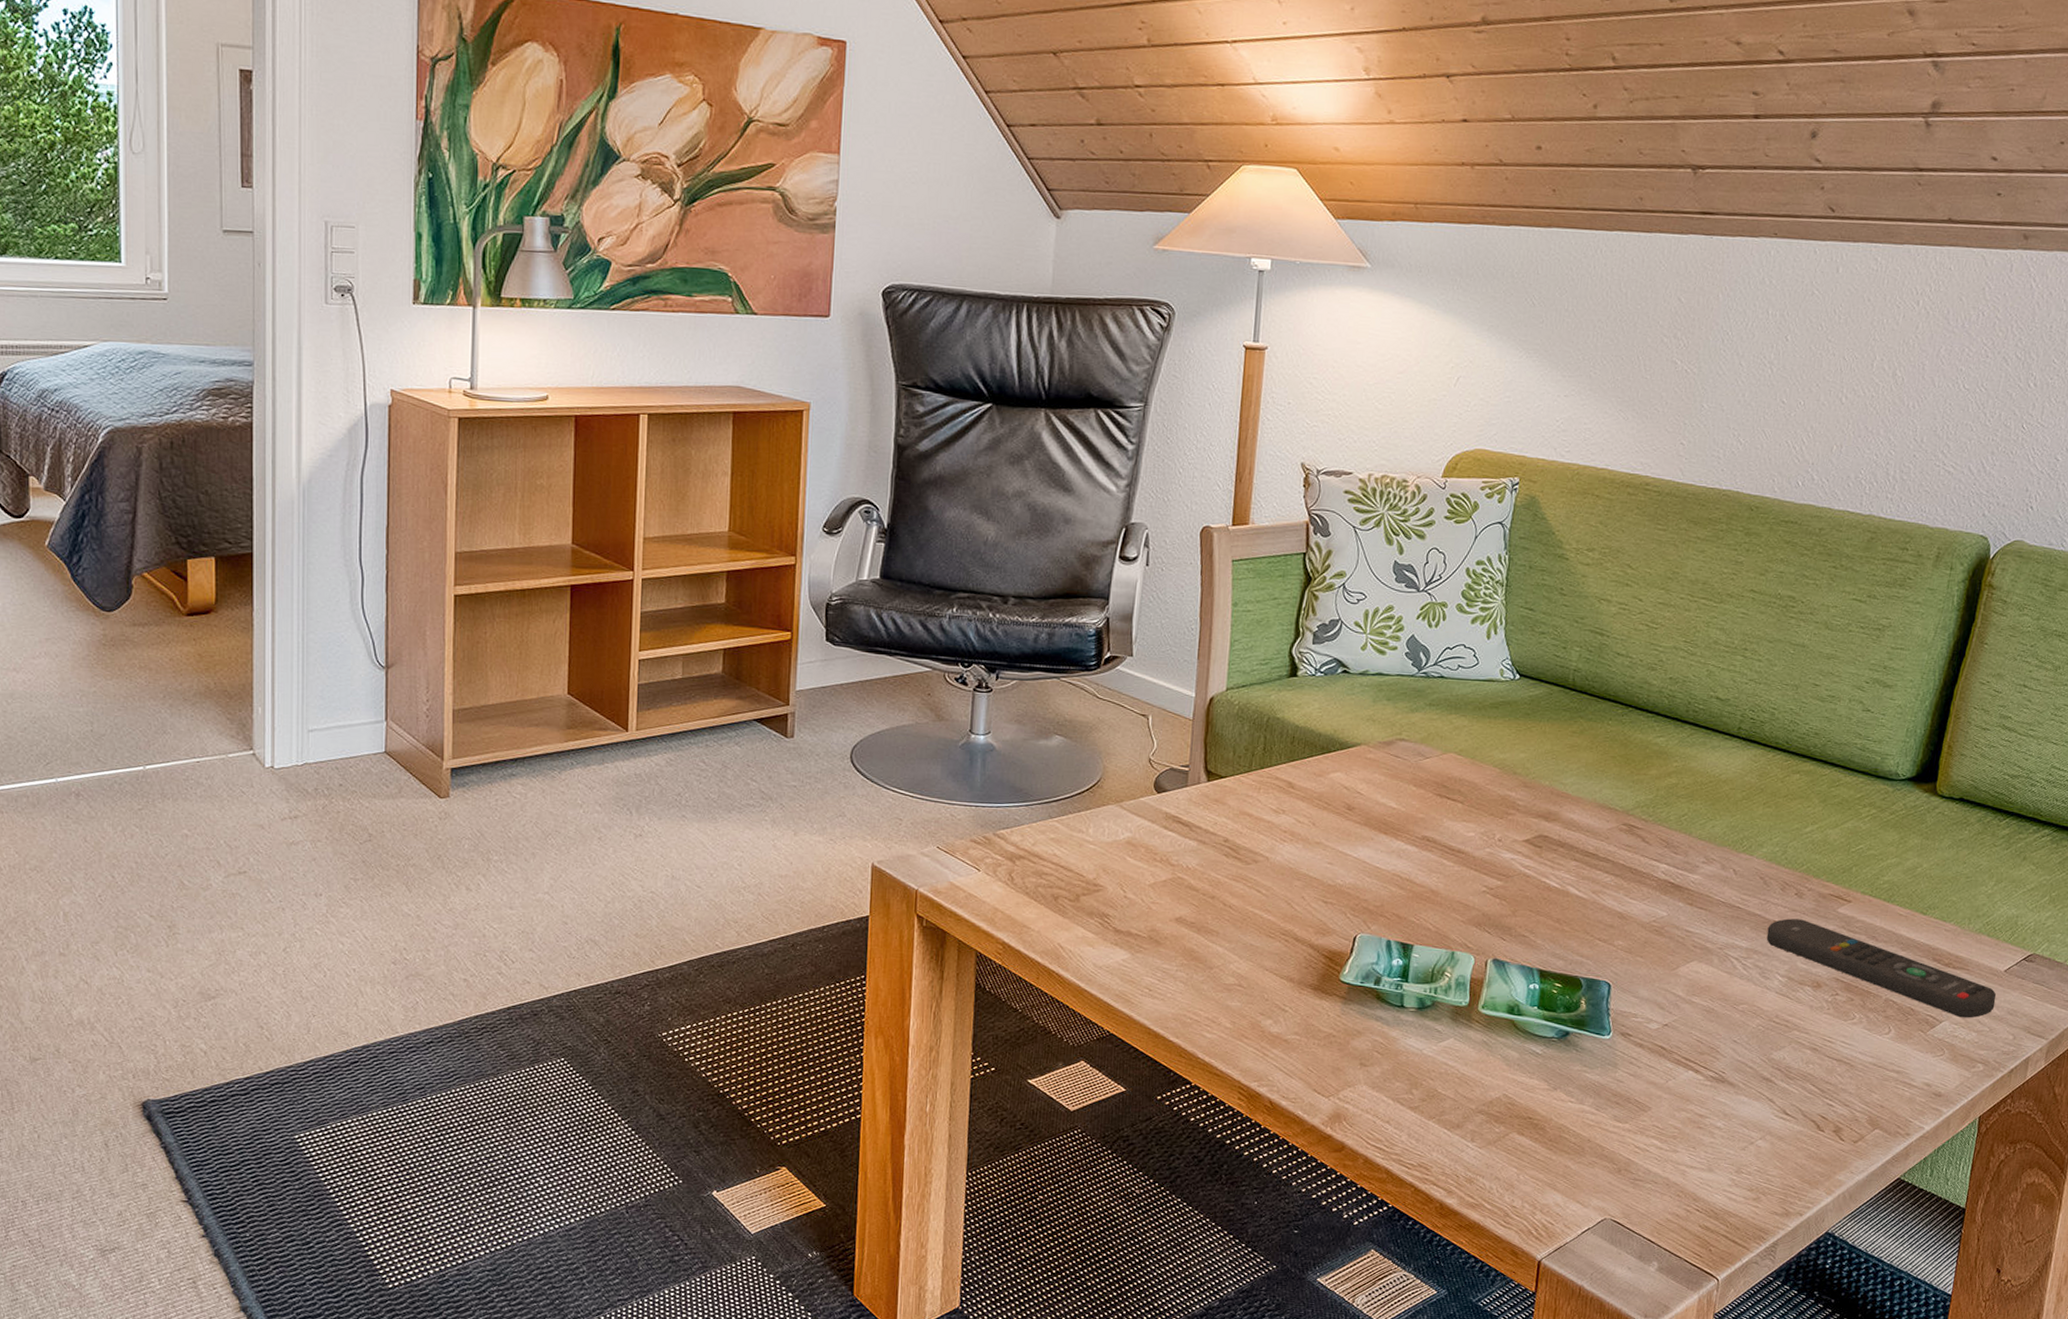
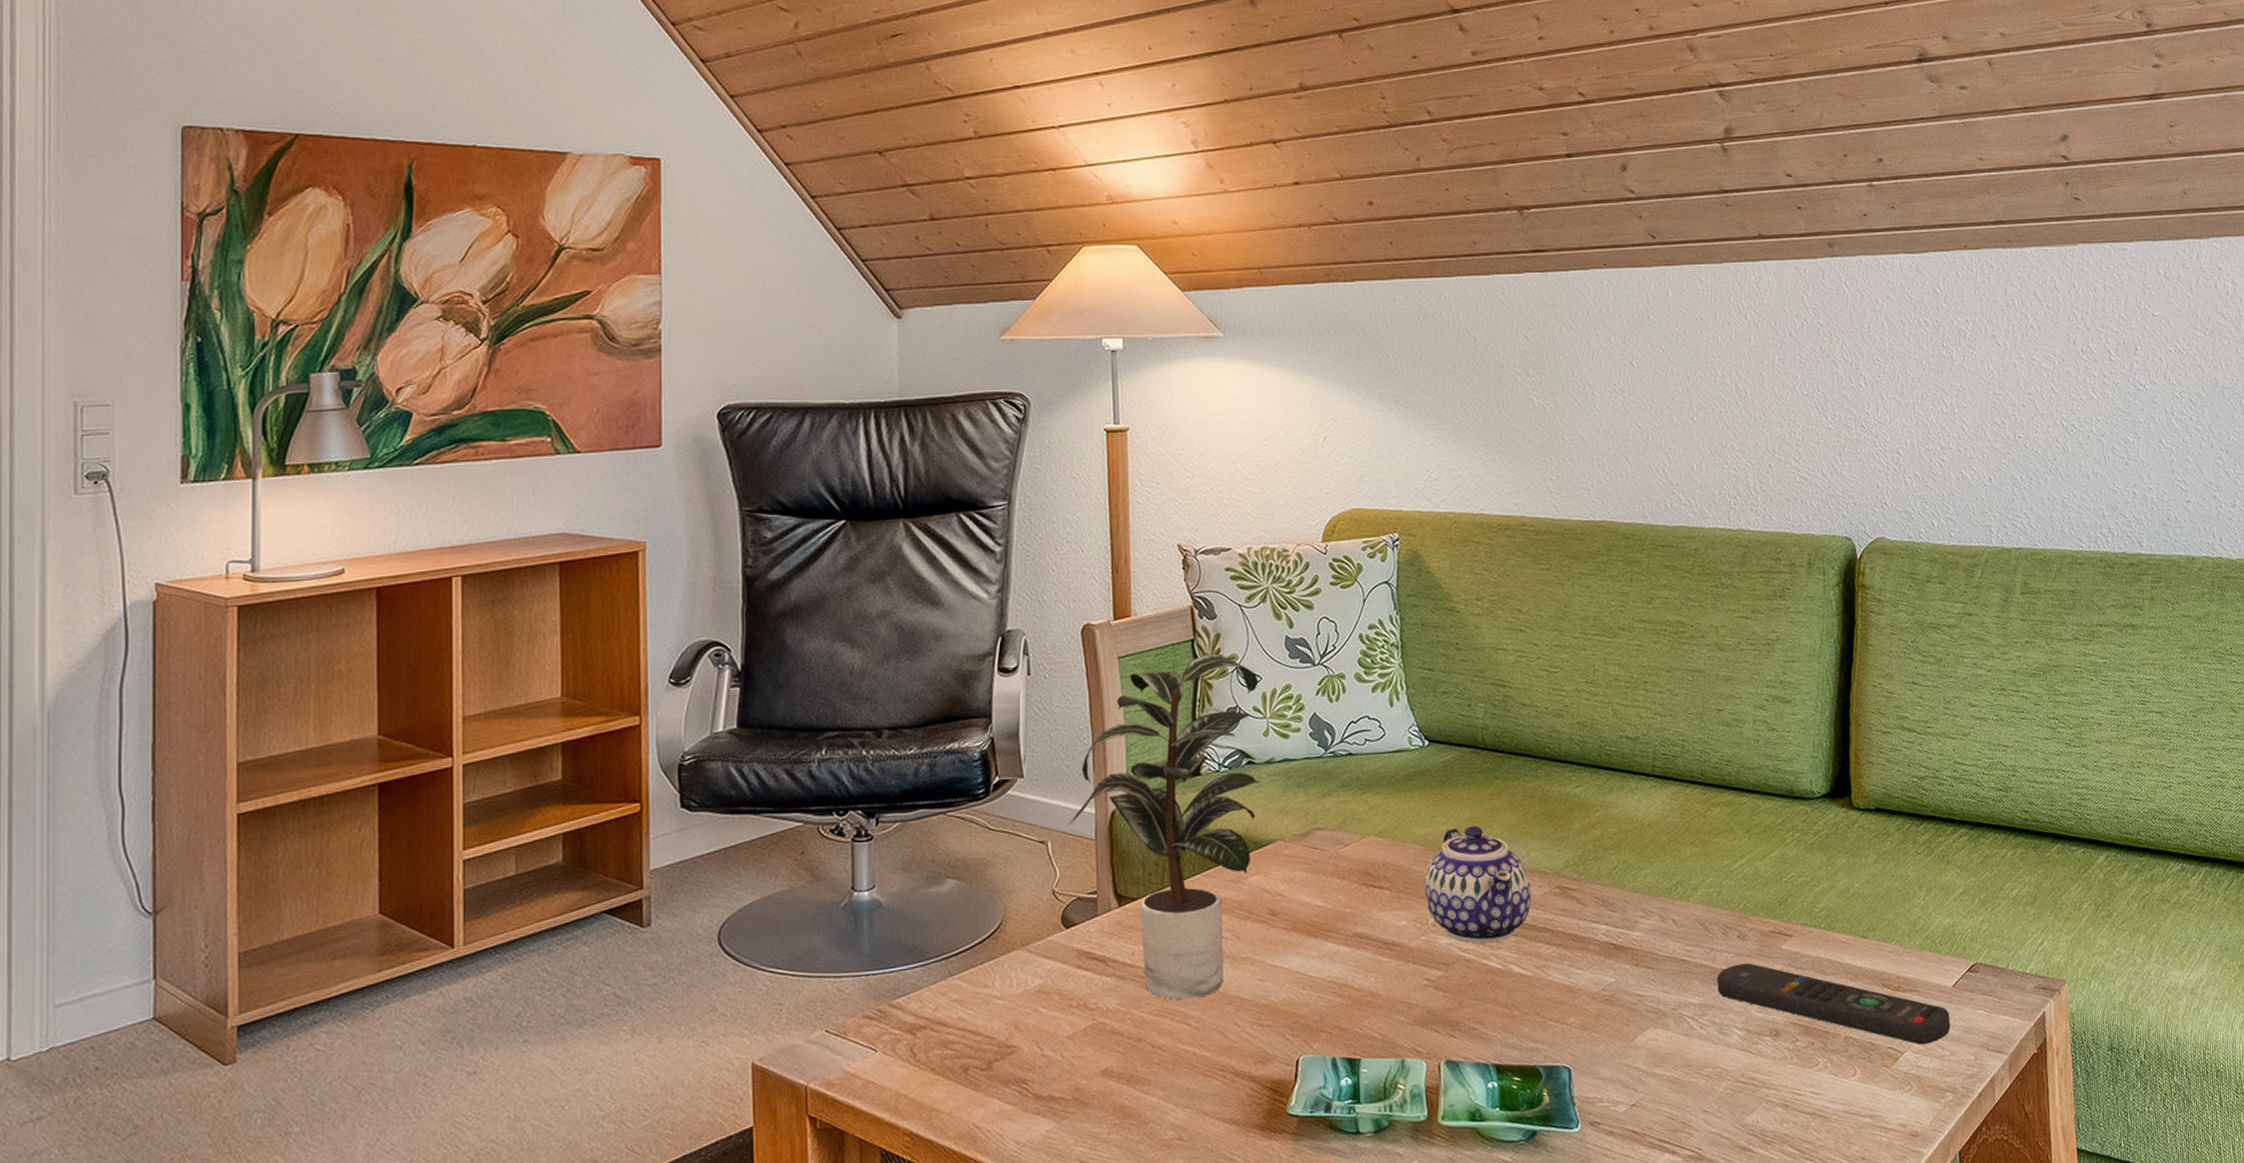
potted plant: none [1170,567,1363,870] -> present [1069,653,1260,1000]
teapot: none [1495,756,1599,864] -> present [1424,825,1532,944]

